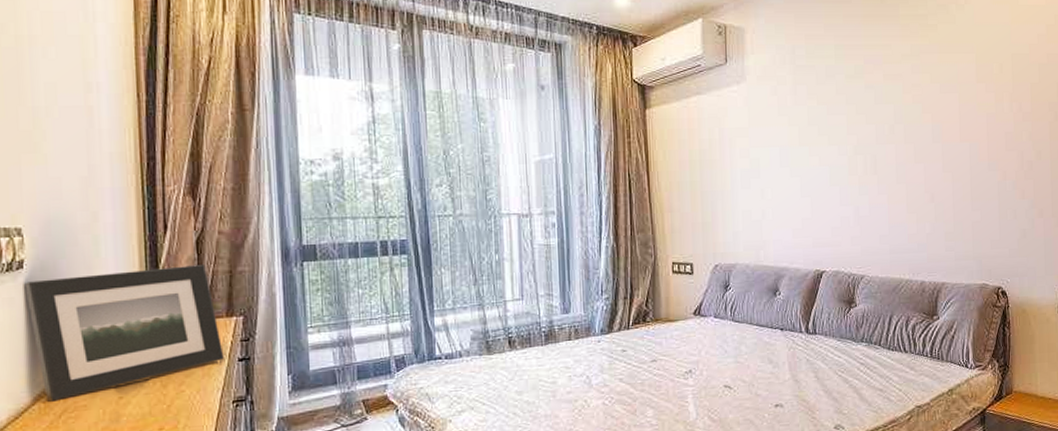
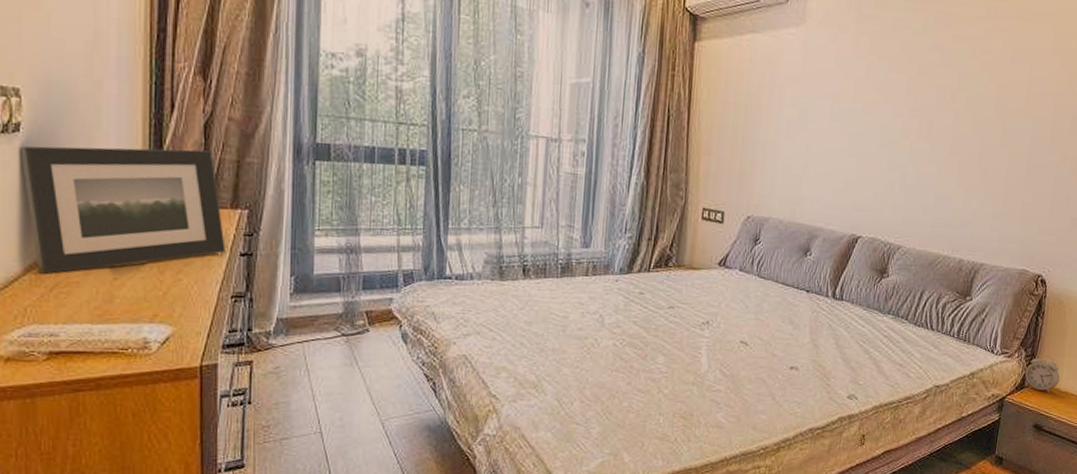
alarm clock: none [1001,362,1035,400] -> present [1024,354,1060,393]

